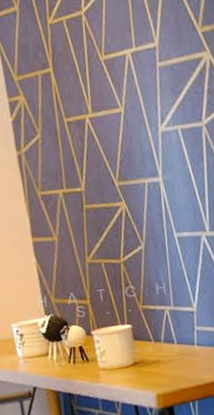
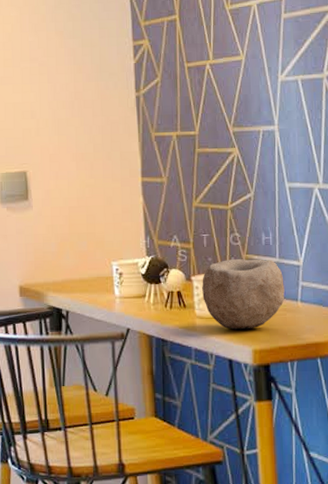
bowl: none [102,308,182,378] -> present [202,258,285,330]

